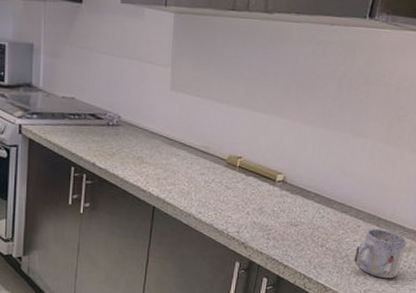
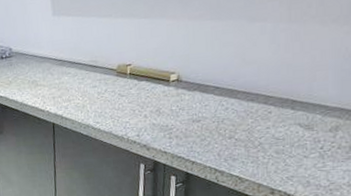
mug: present [354,229,407,279] -> none [269,112,332,163]

